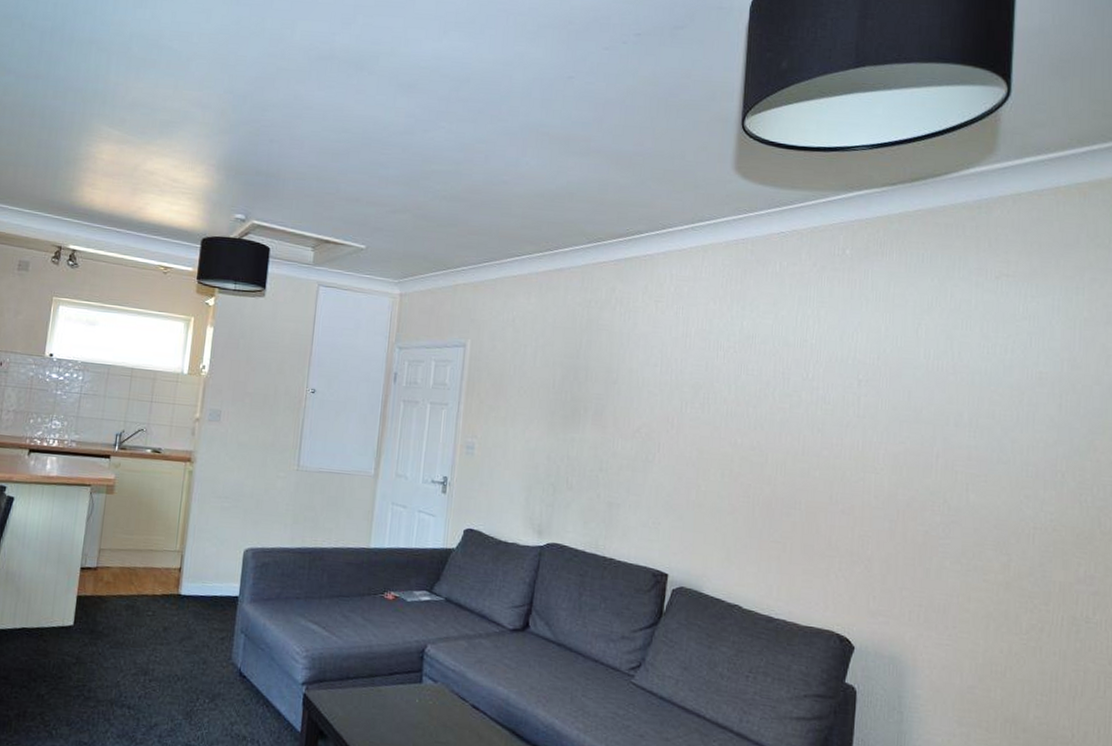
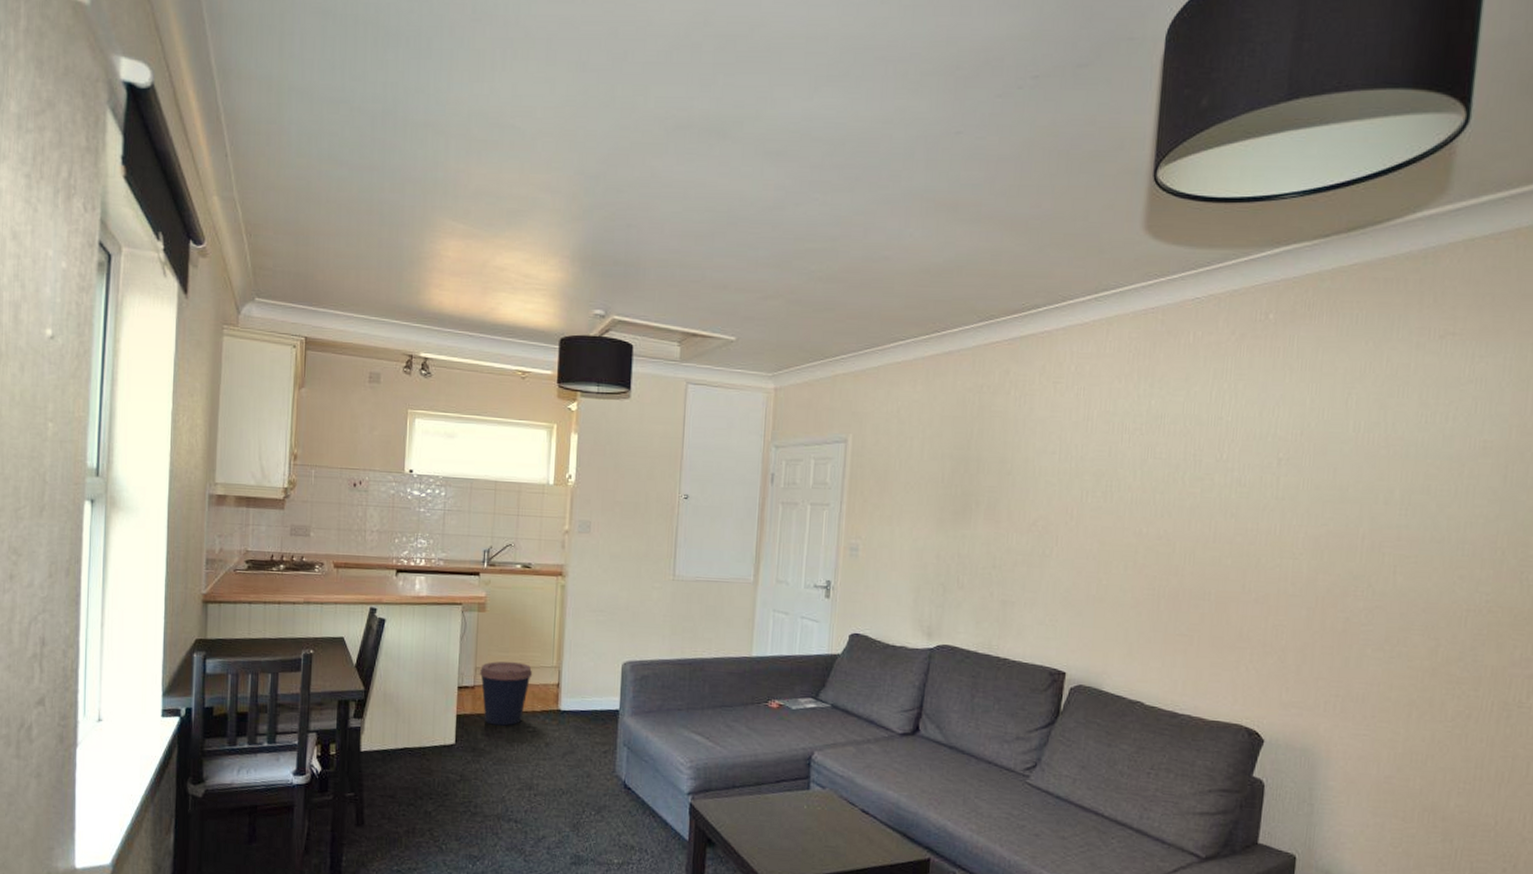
coffee cup: none [102,543,156,609] -> present [479,661,533,726]

